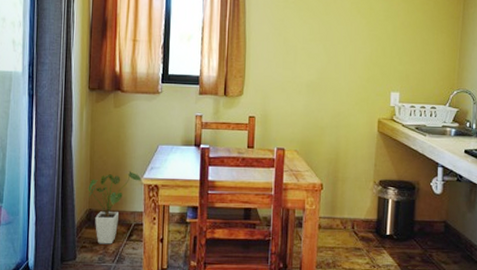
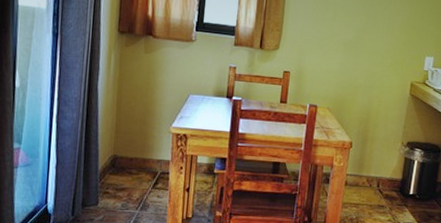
house plant: present [88,171,142,244] -> none [113,119,170,192]

